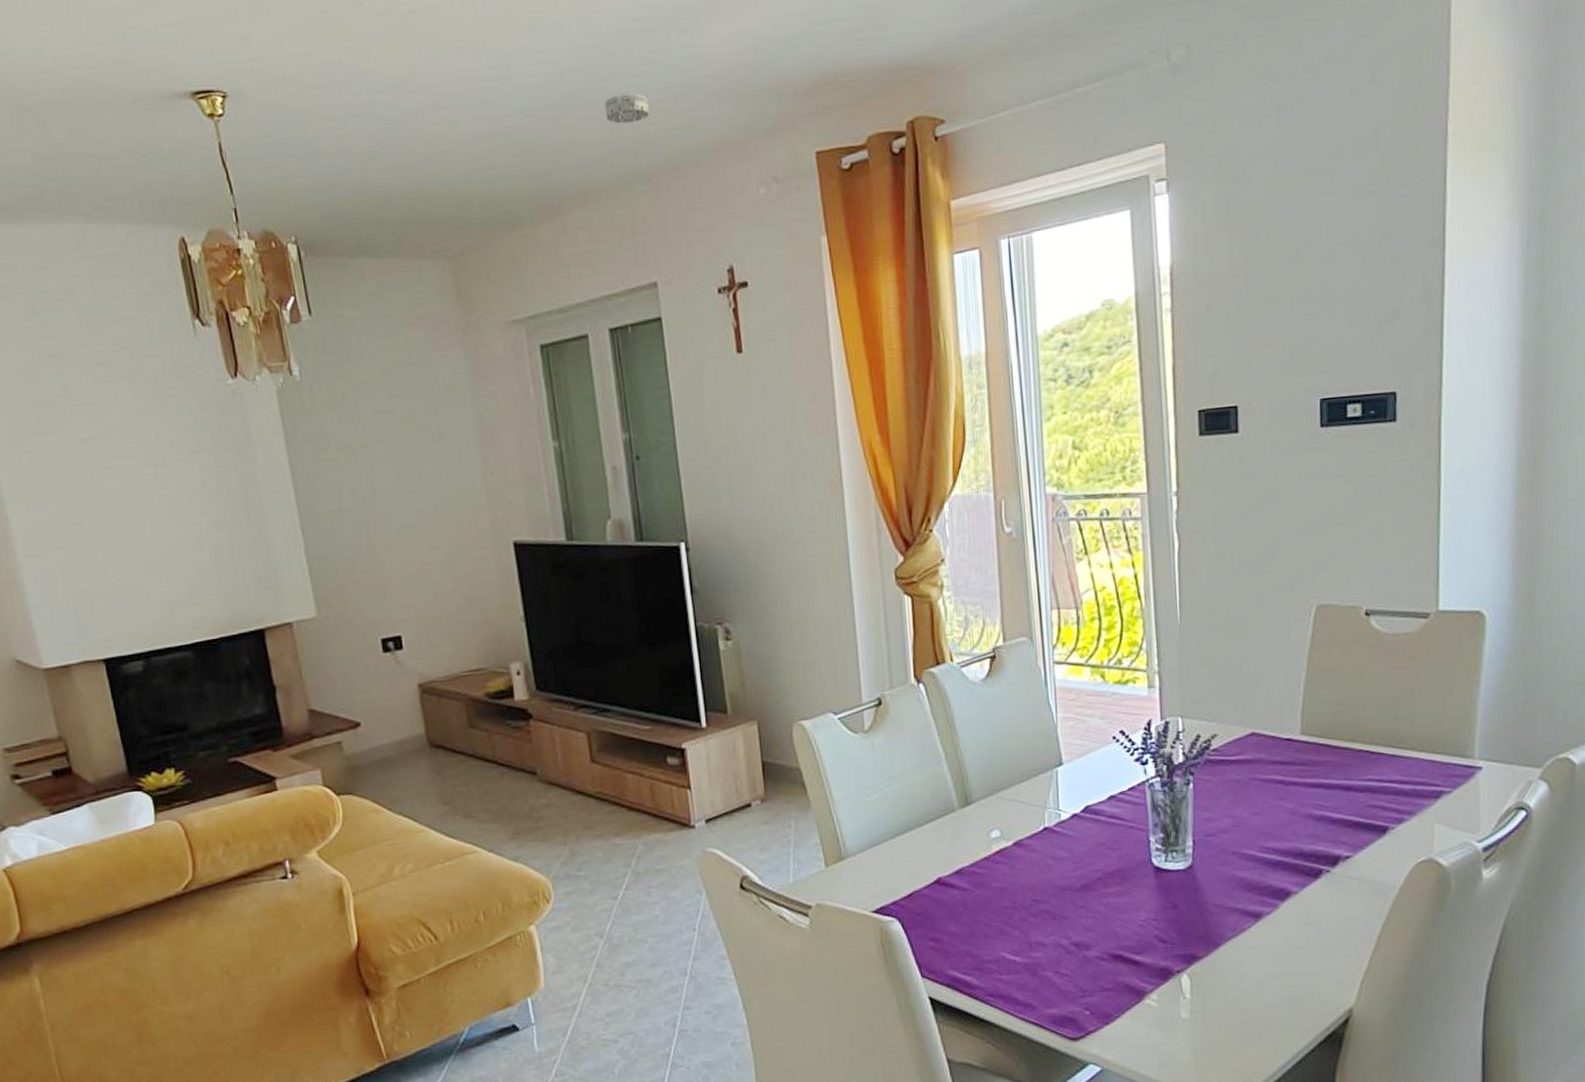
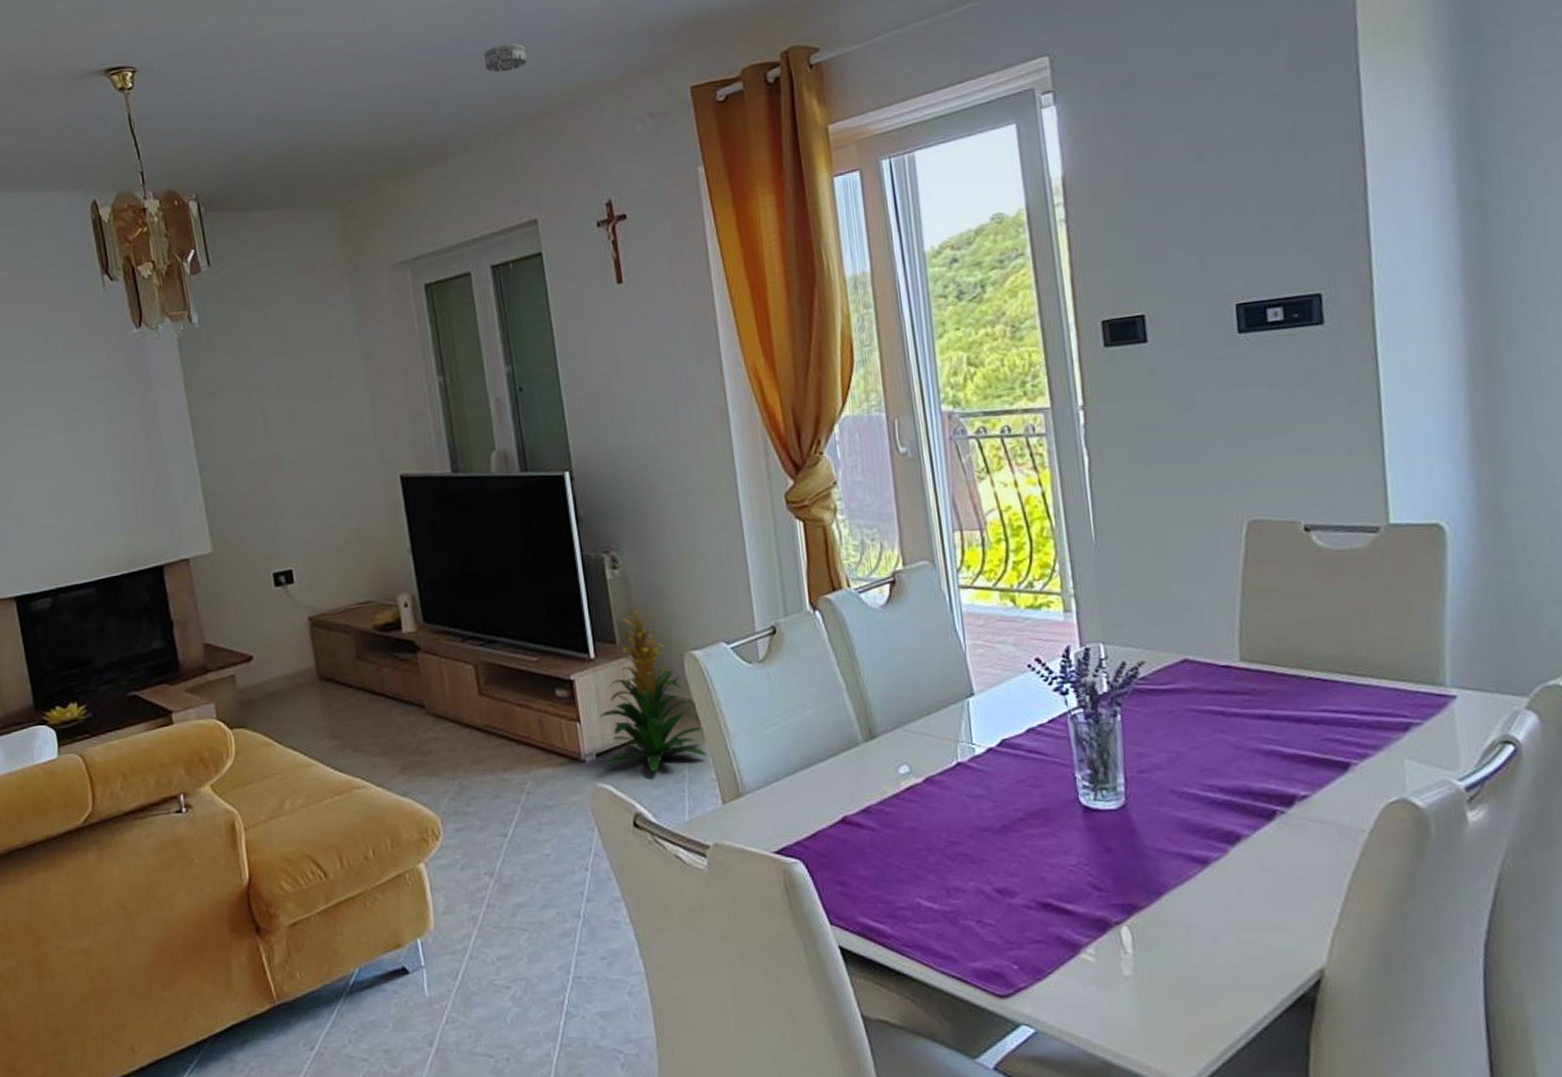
indoor plant: none [709,676,813,838] -> present [599,605,708,773]

